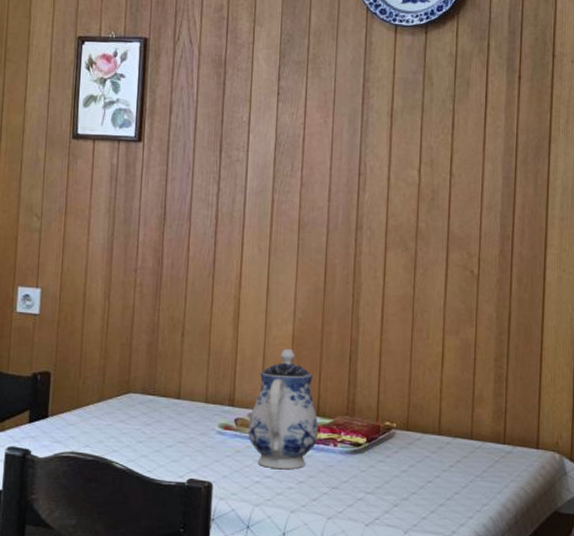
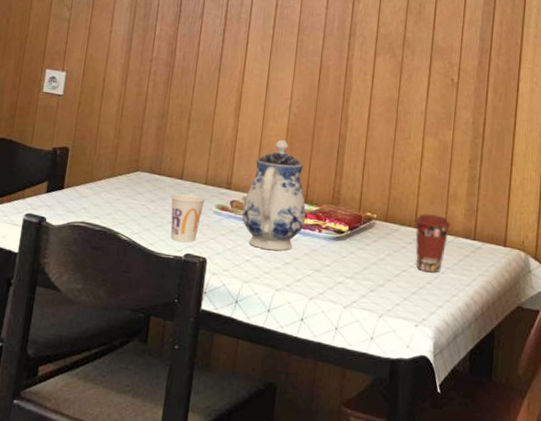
cup: none [168,414,207,468] -> present [170,193,205,244]
coffee cup: none [438,418,478,482] -> present [414,213,451,273]

